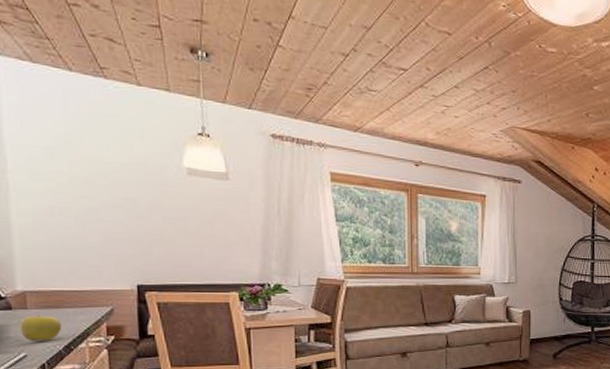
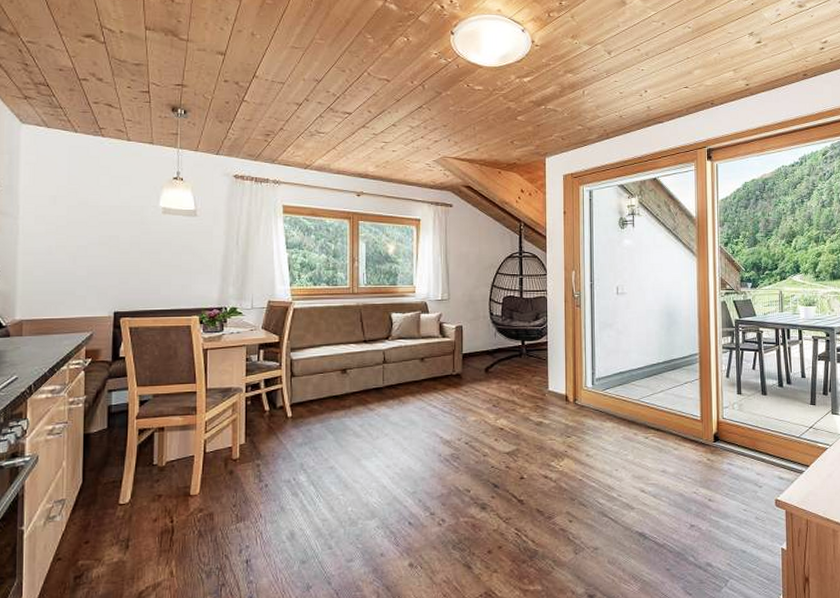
fruit: present [18,315,62,342] -> none [13,341,49,366]

